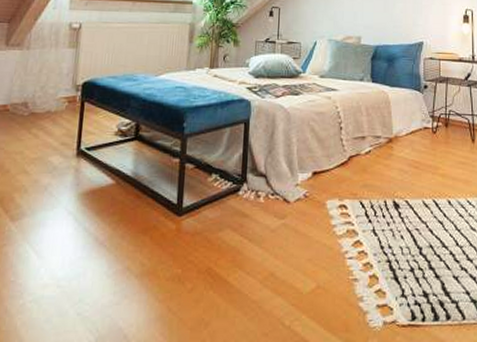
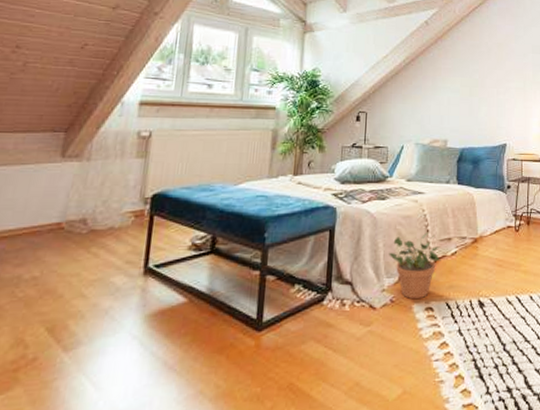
potted plant: none [302,129,355,196] -> present [389,232,441,300]

